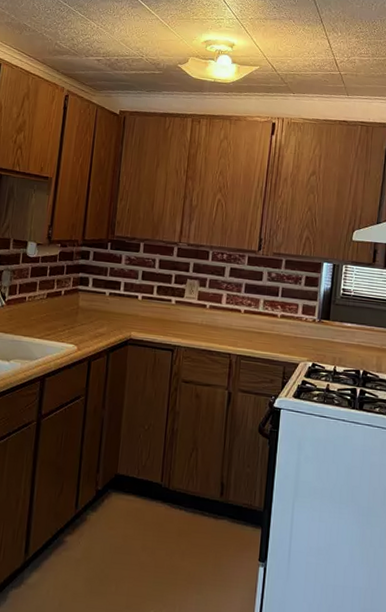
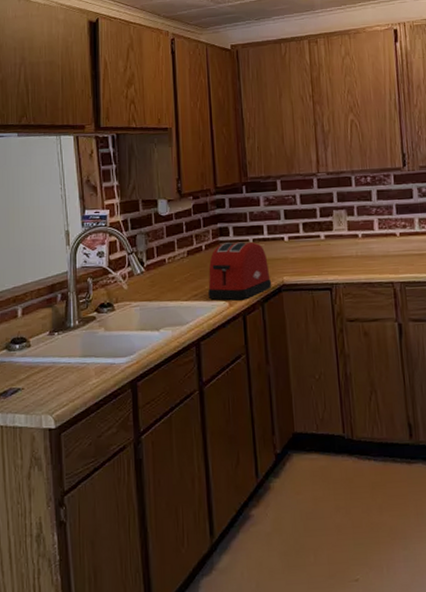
toaster: none [60,292,120,347] -> present [208,242,272,301]

